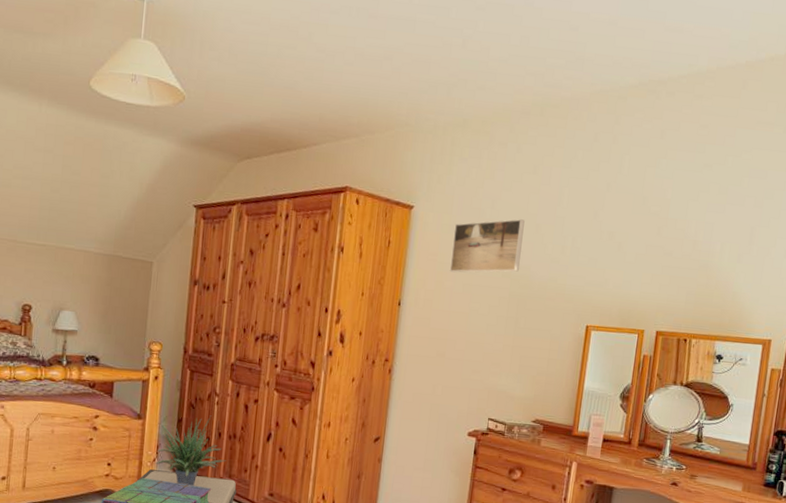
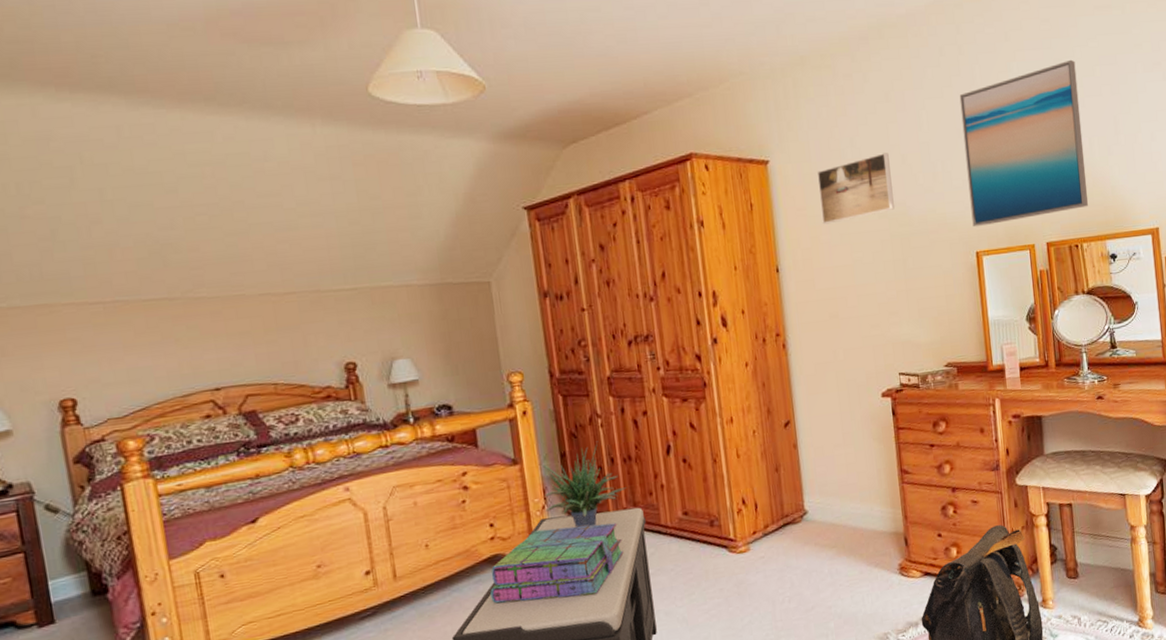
wall art: none [589,166,725,306] -> present [959,59,1089,227]

